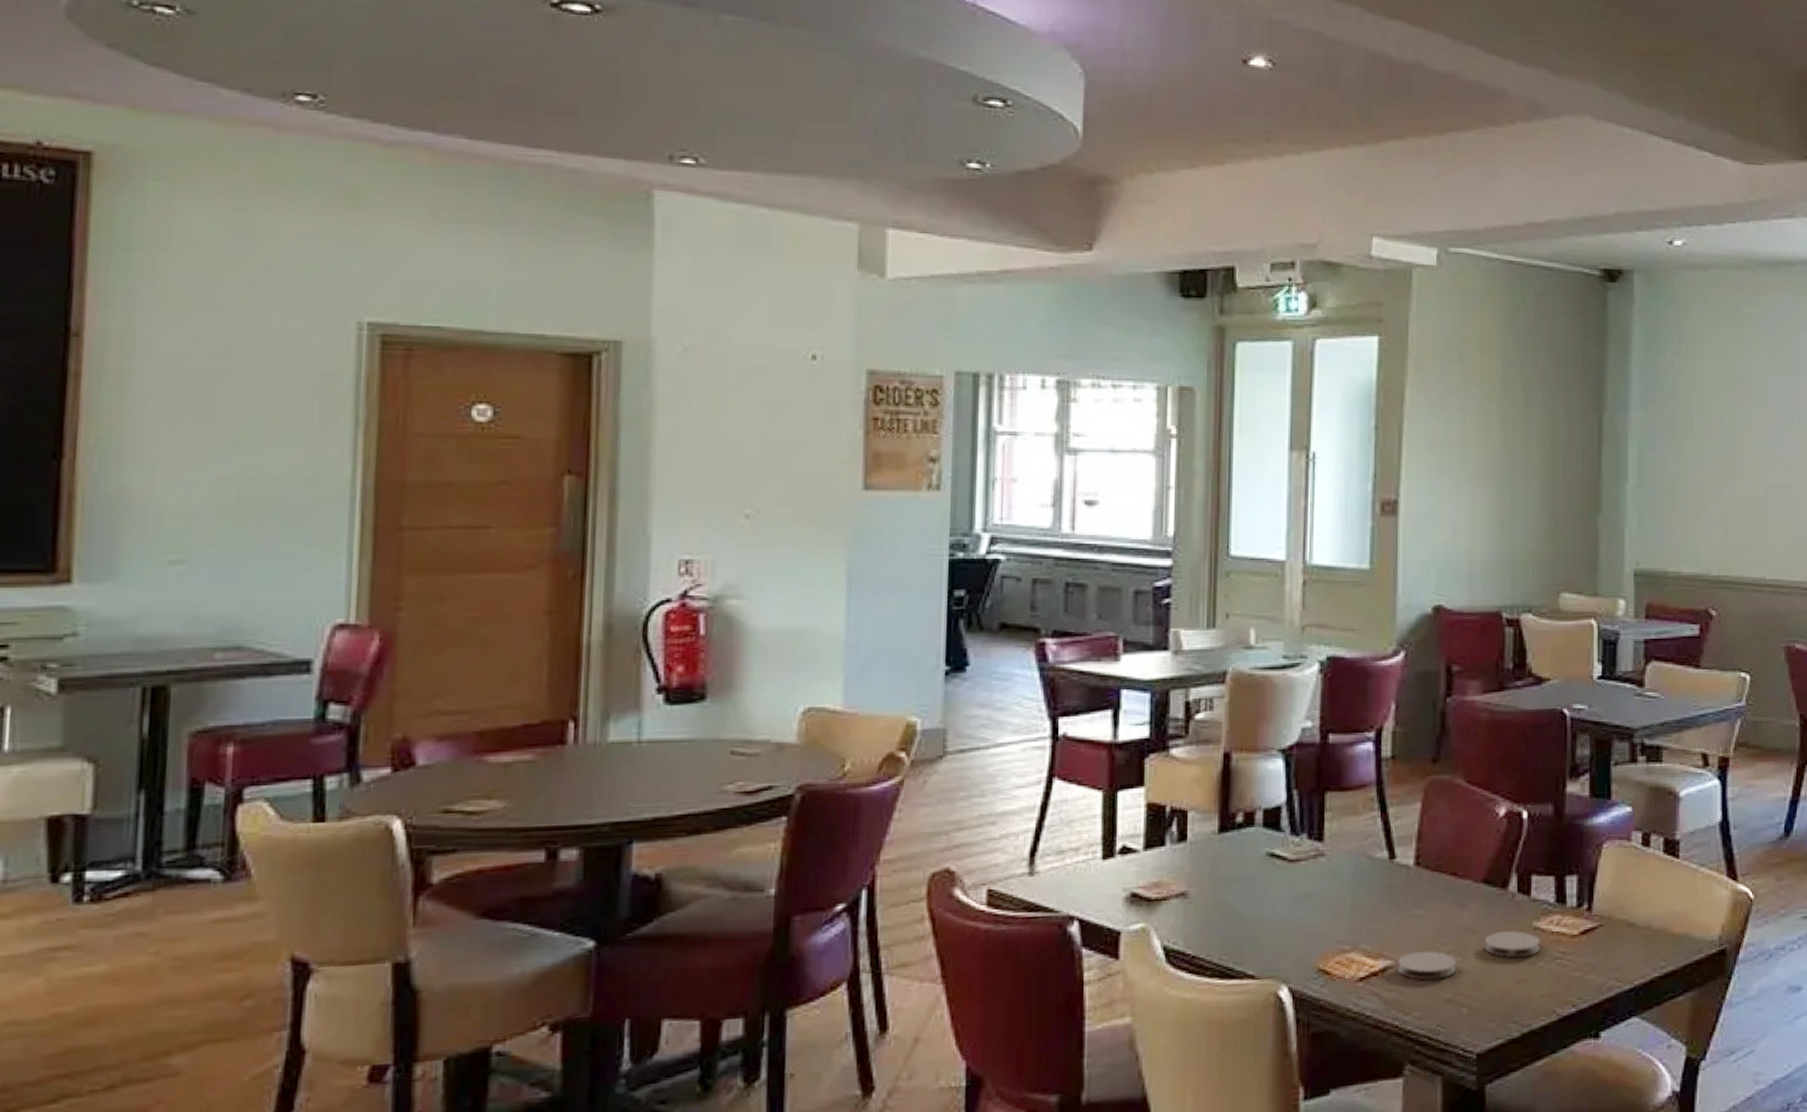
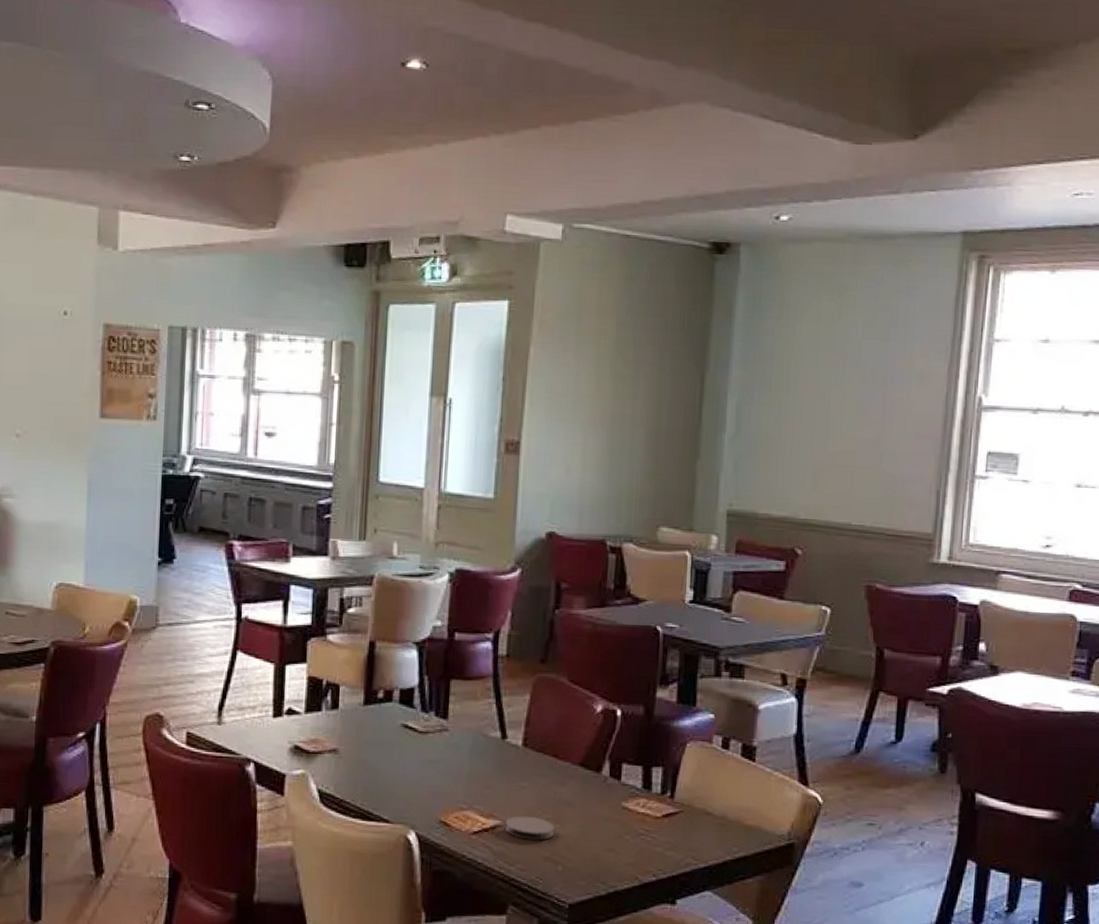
coaster: present [1484,931,1541,958] -> none [578,807,628,831]

